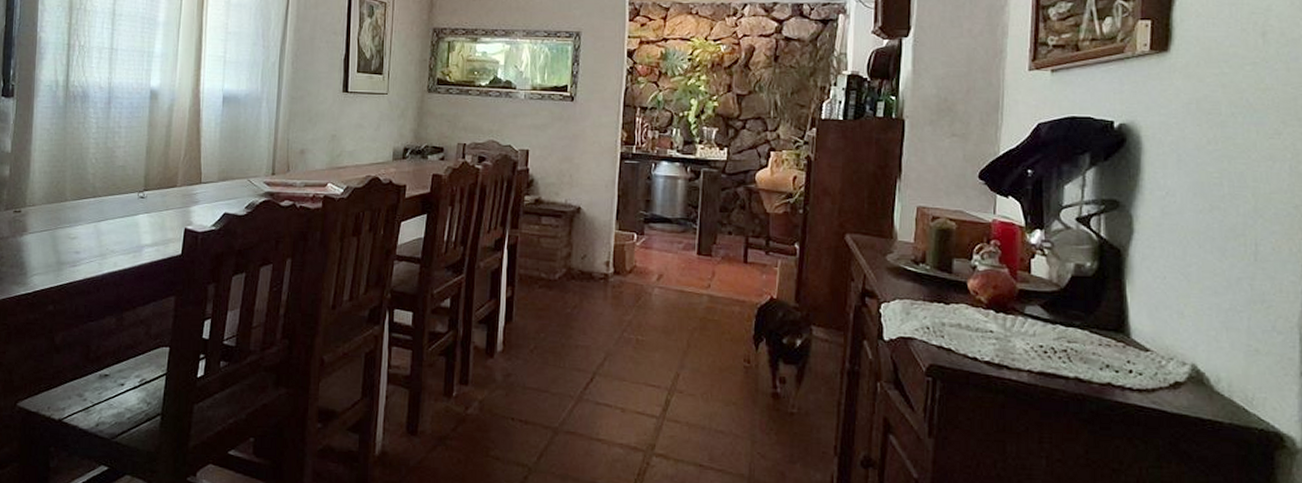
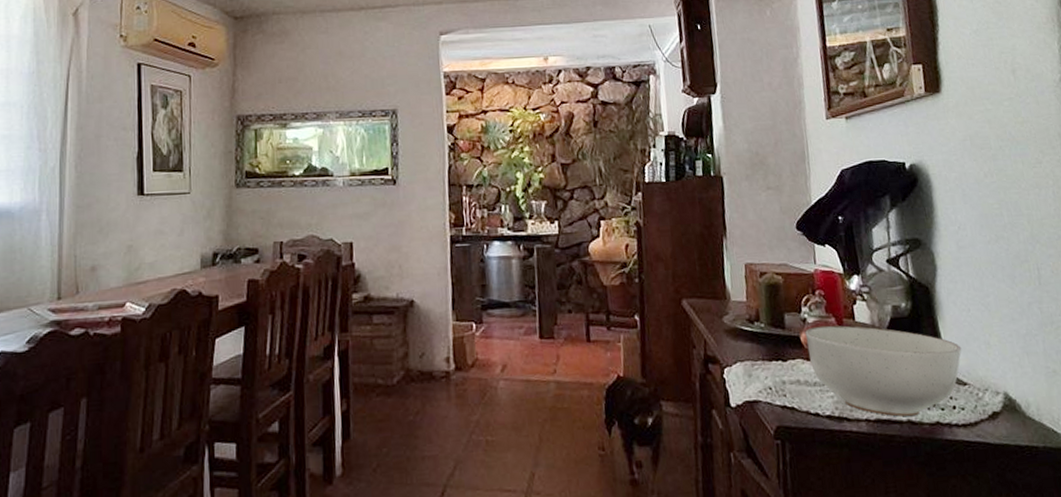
bowl: none [973,275,1149,374] -> present [805,325,962,417]

